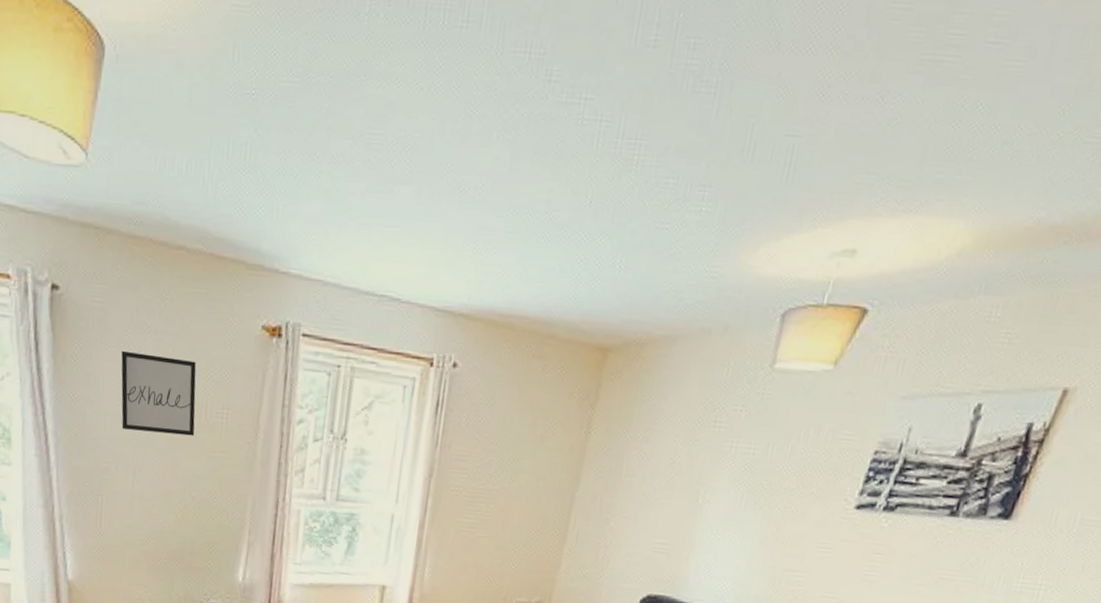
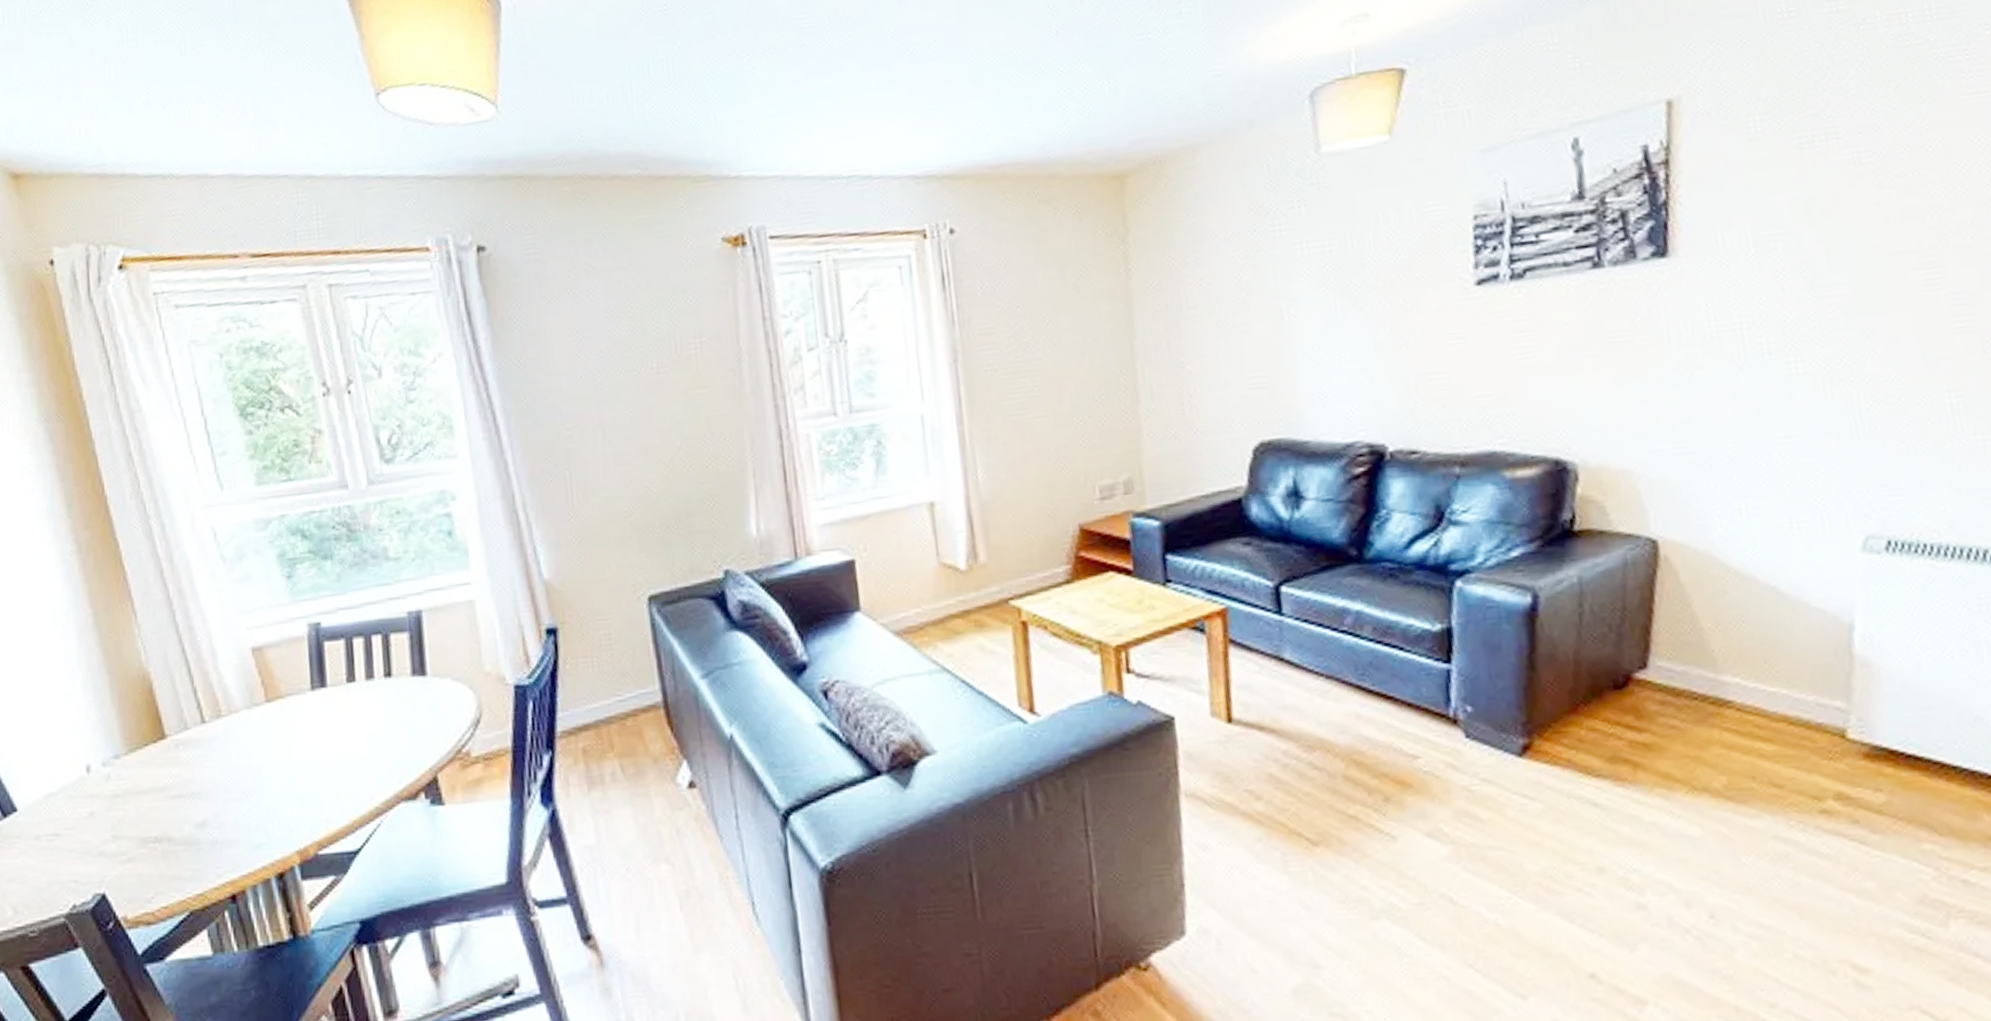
wall art: present [121,350,197,436] -> none [567,293,667,387]

